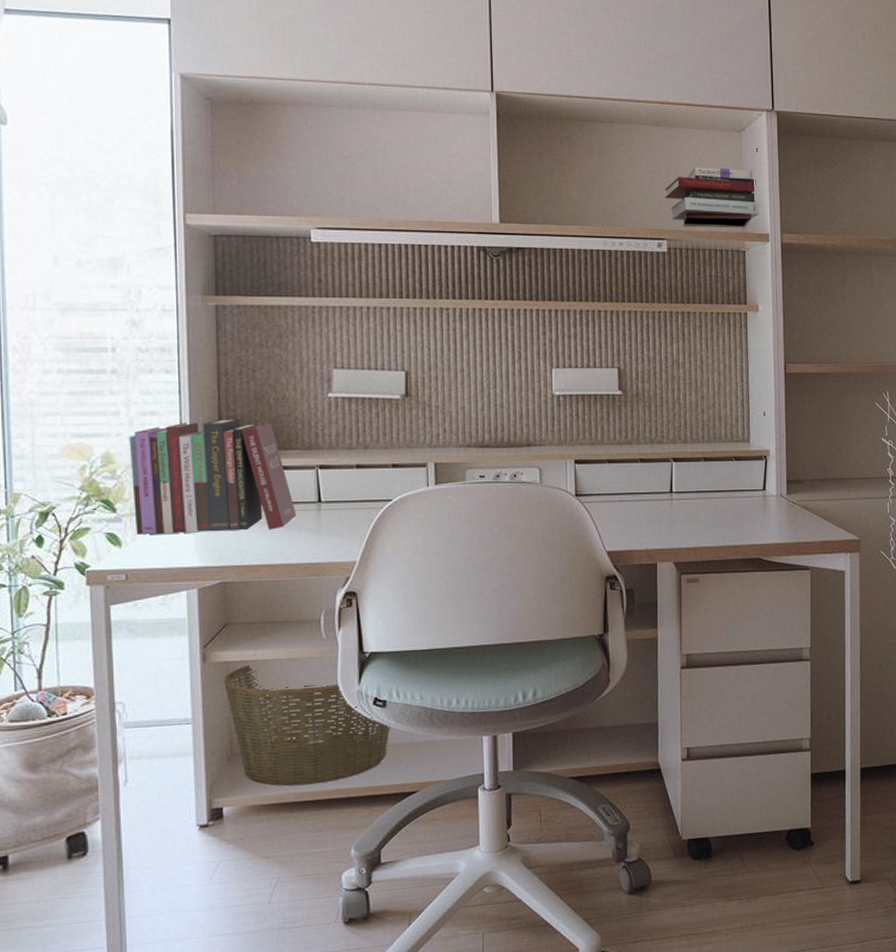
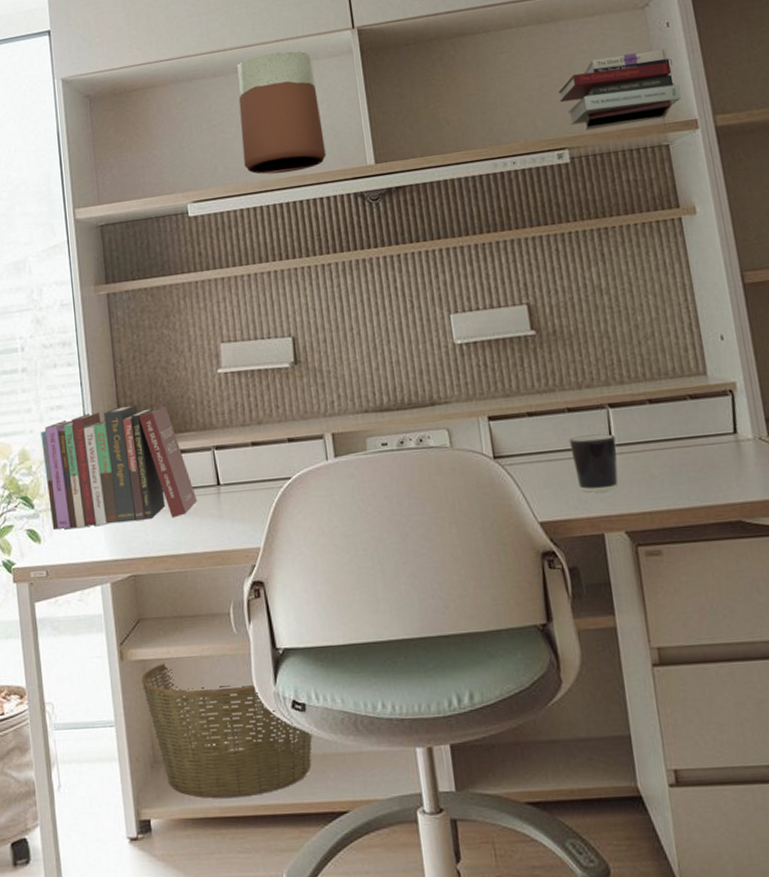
vase: none [372,98,455,217] -> present [236,52,326,175]
mug: none [639,482,676,530] -> present [569,434,619,493]

